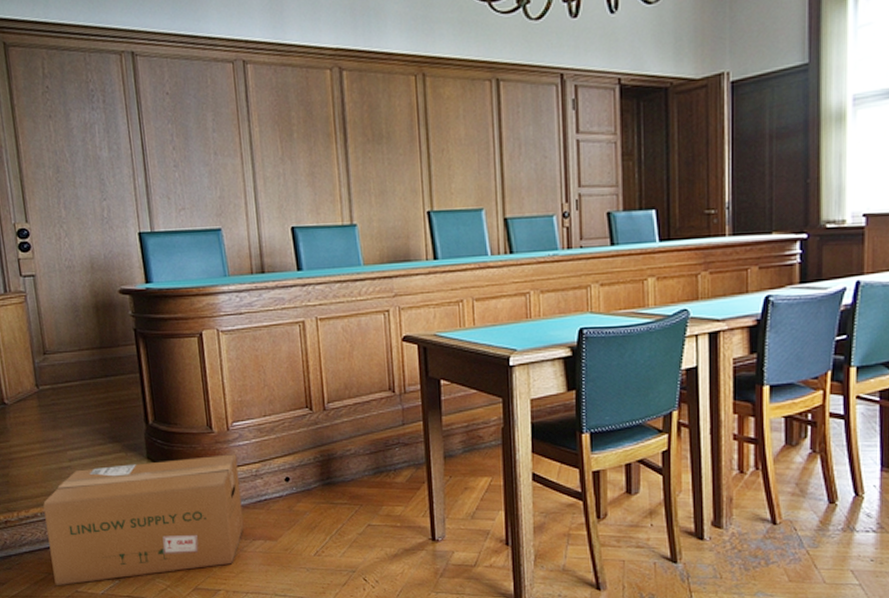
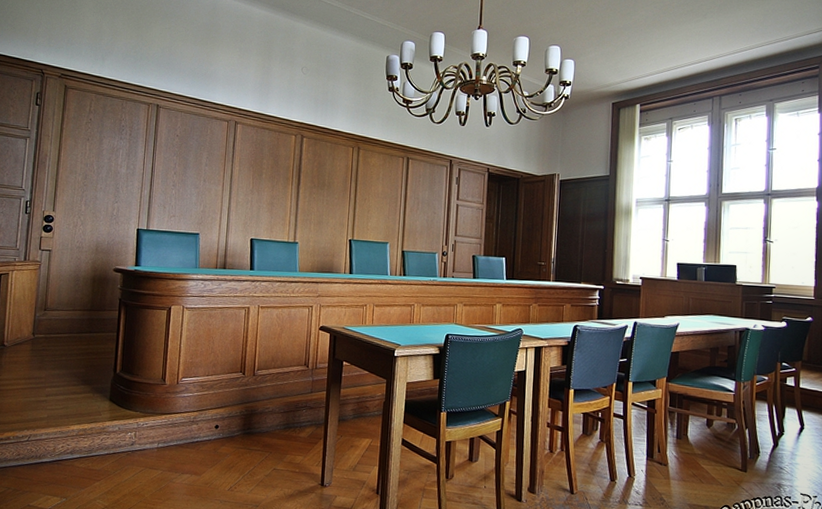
box: present [43,454,244,586] -> none [12,402,181,500]

